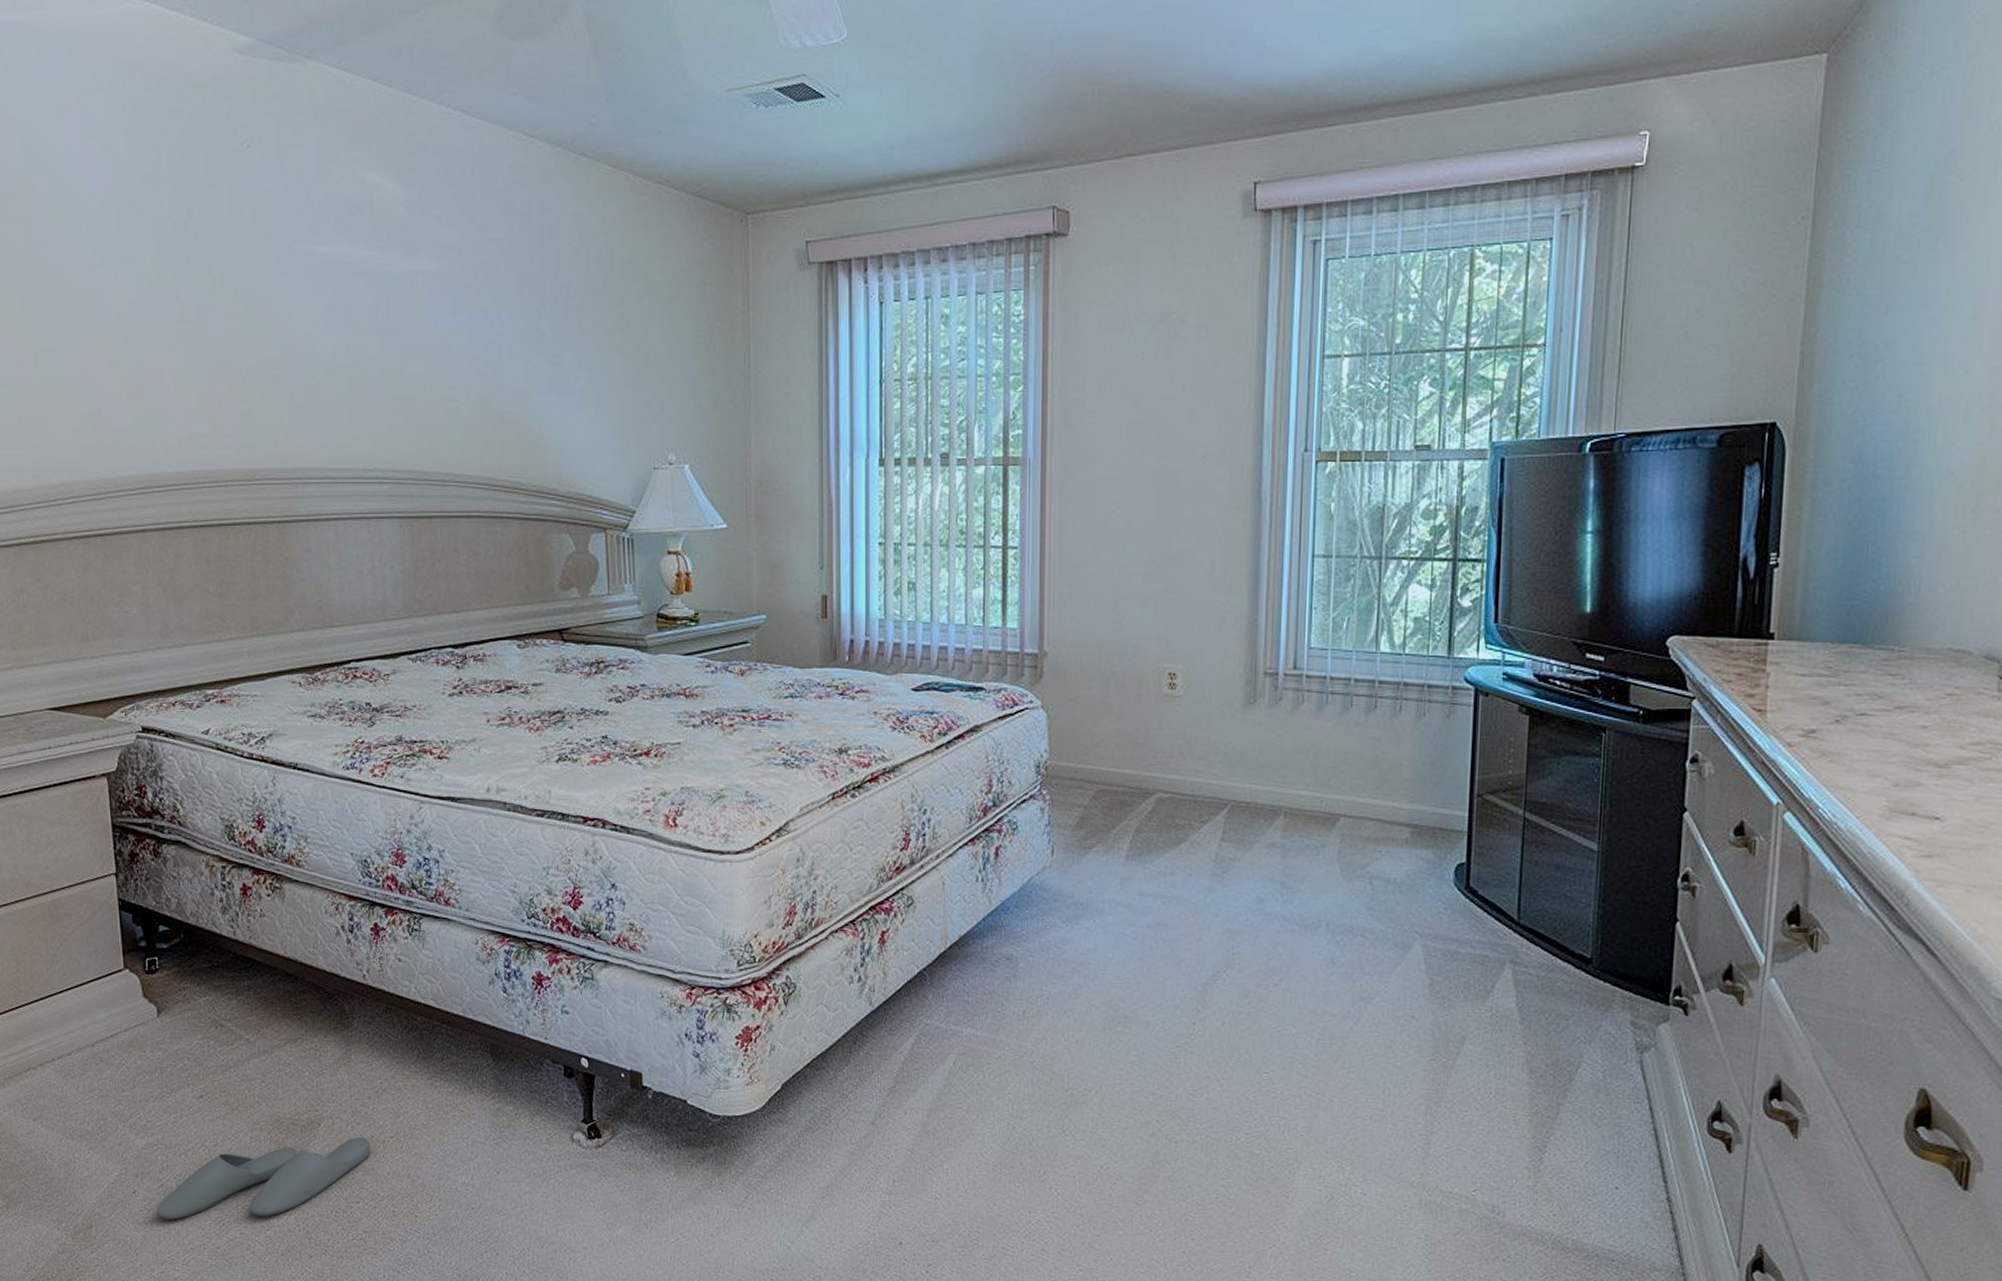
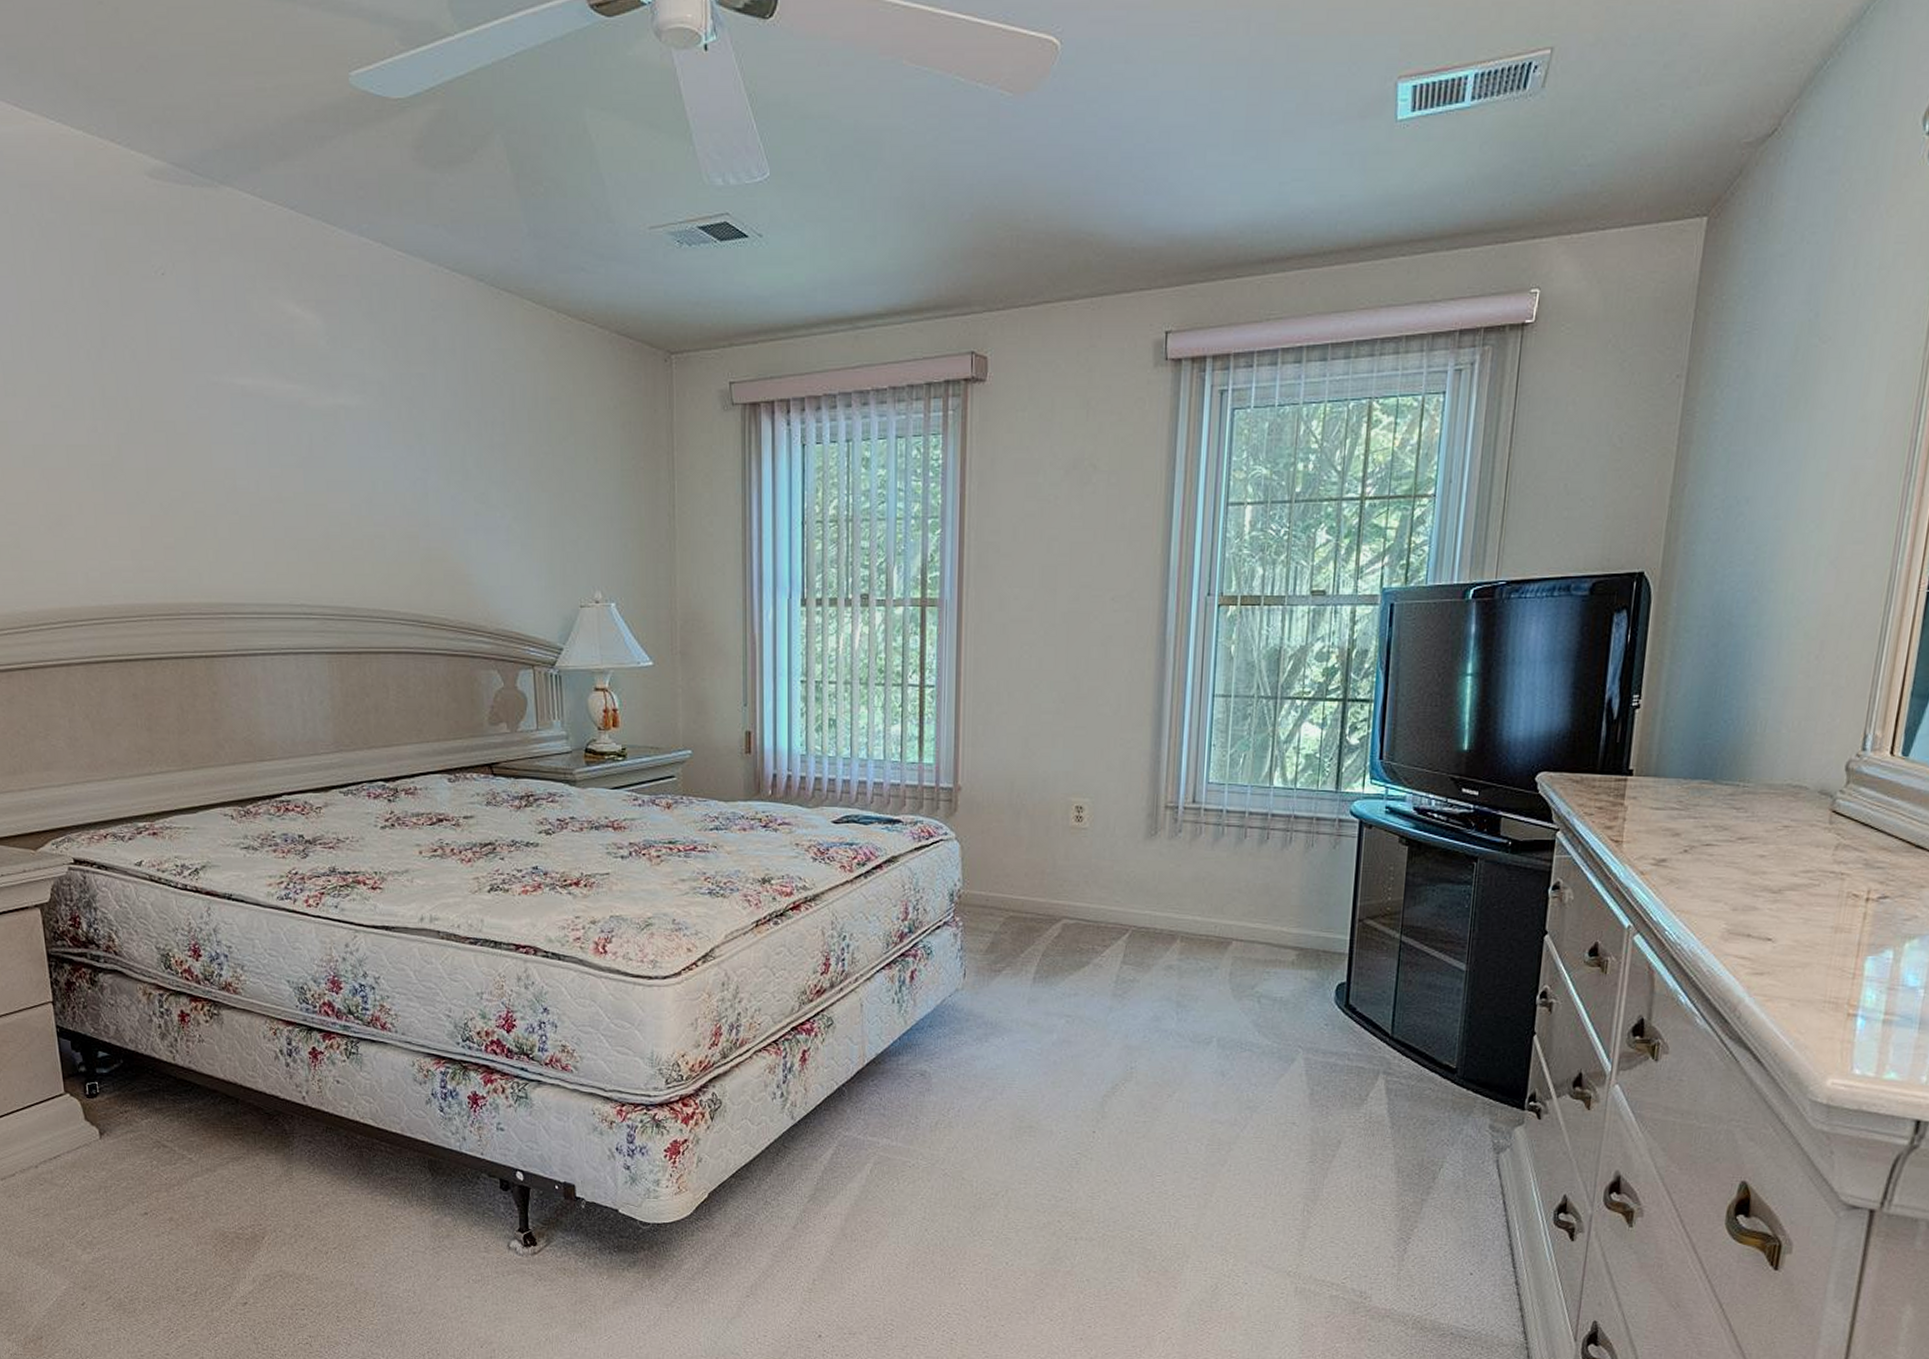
slippers: present [156,1137,371,1220] -> none [105,1249,314,1329]

